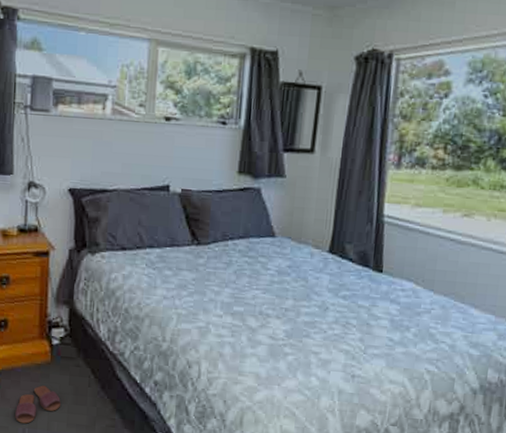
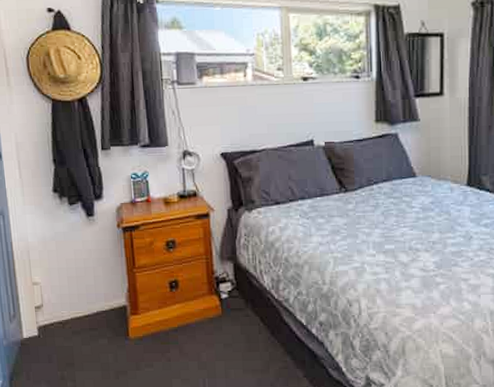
slippers: present [15,385,62,424] -> none [194,337,236,374]

